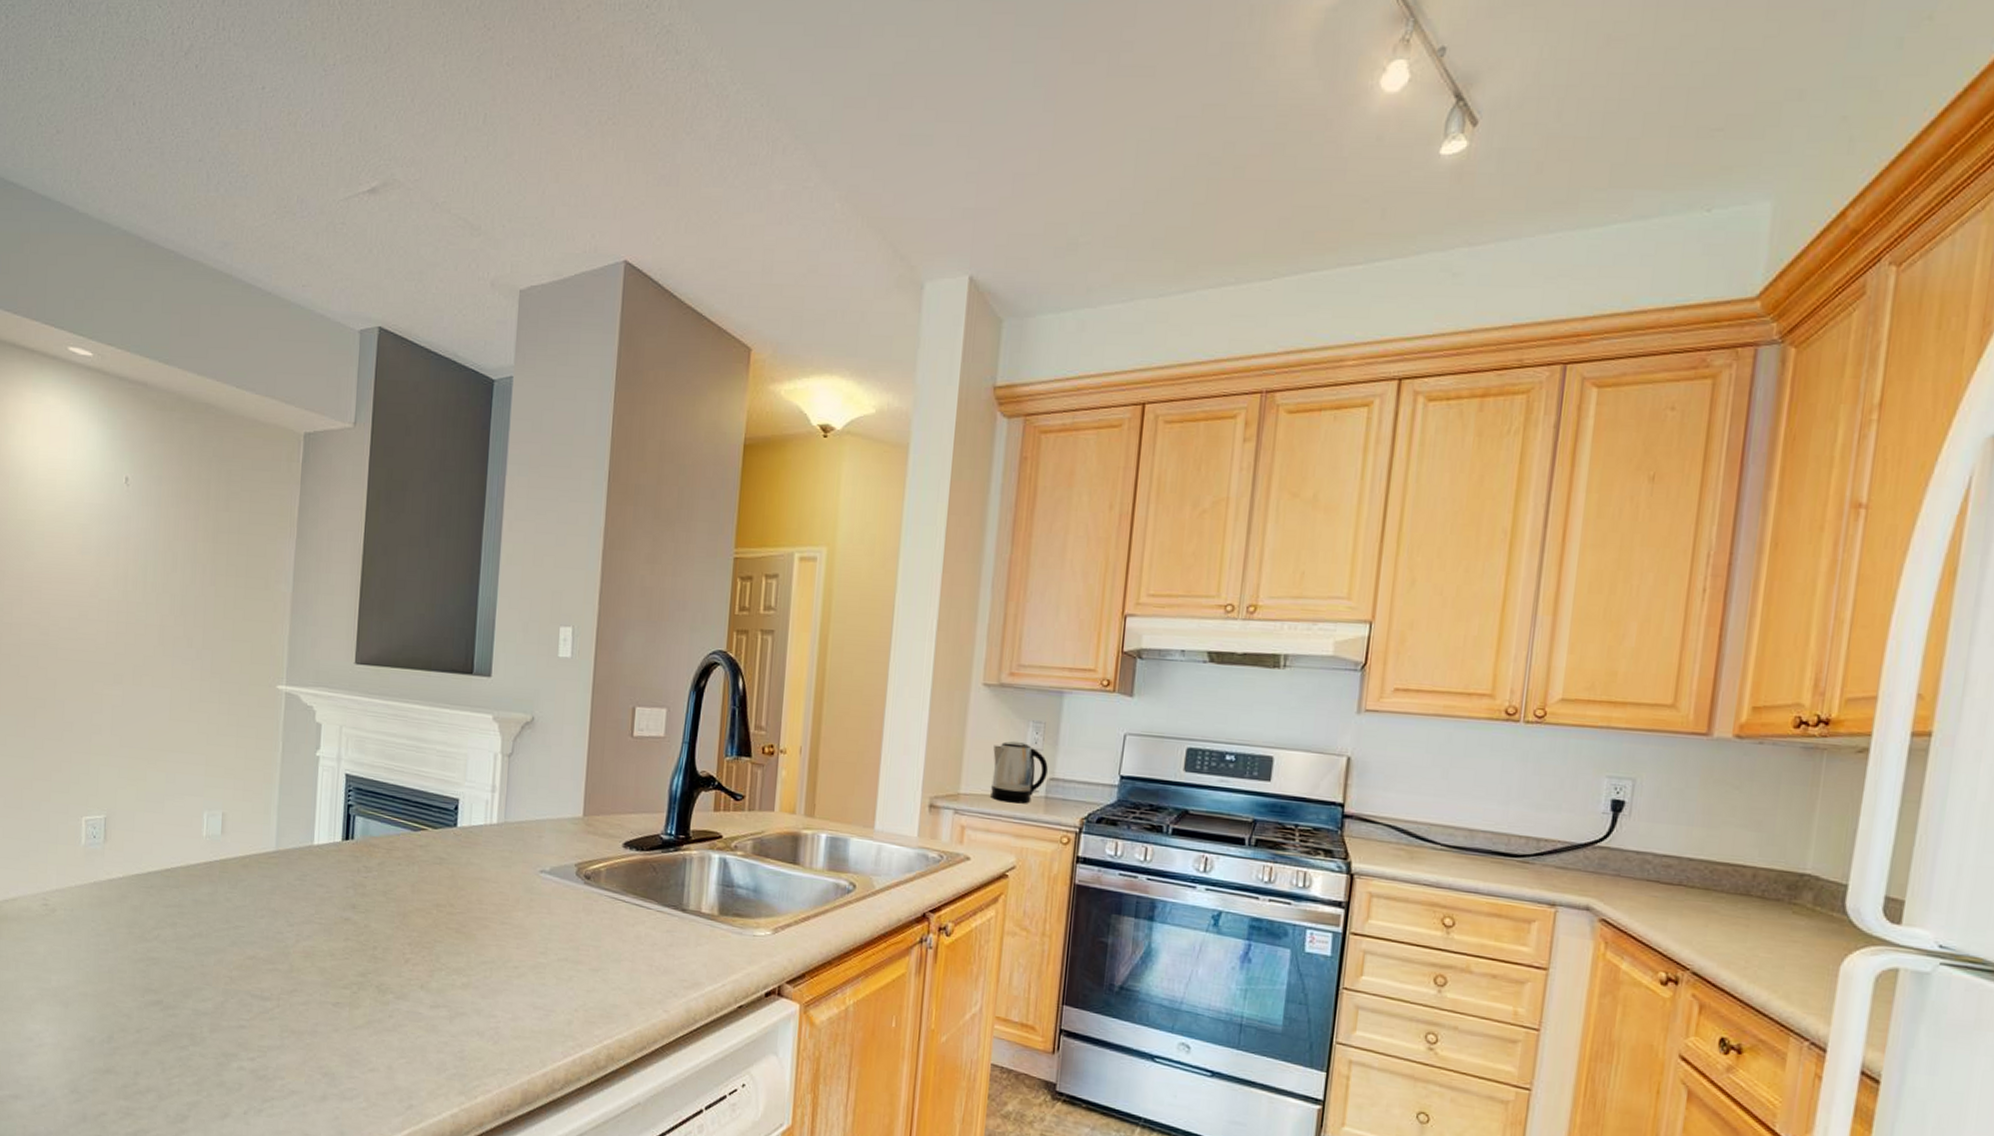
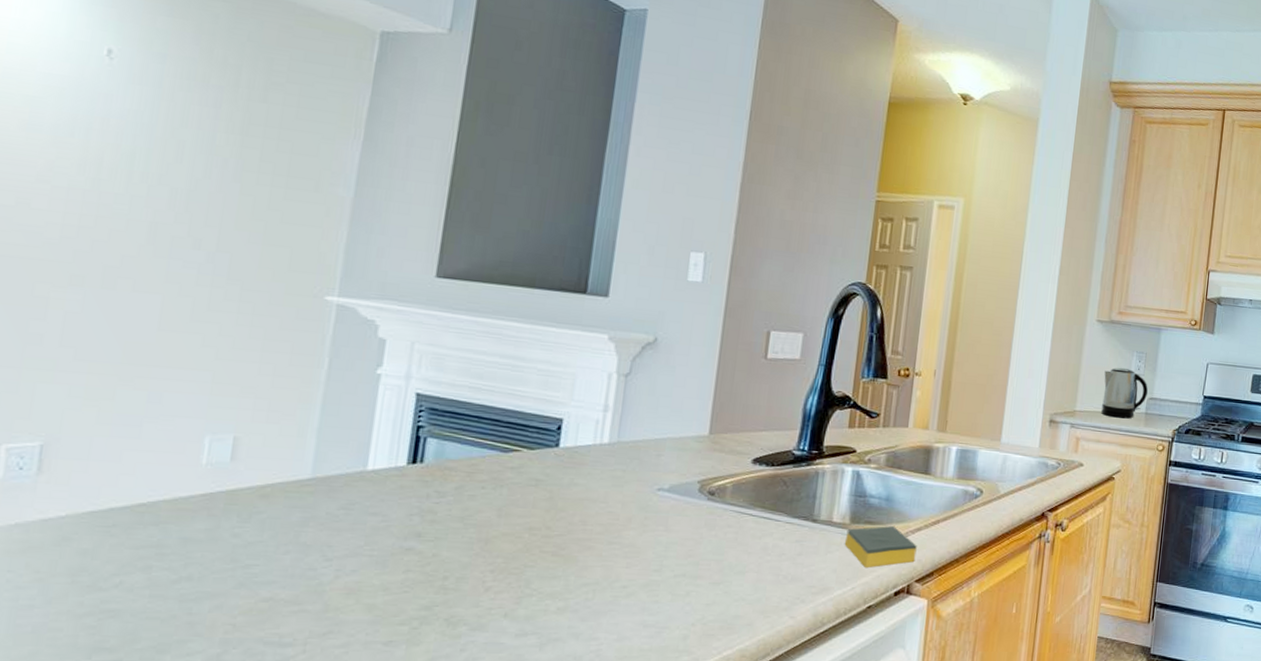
sponge: none [713,919,787,965] -> present [844,526,917,569]

